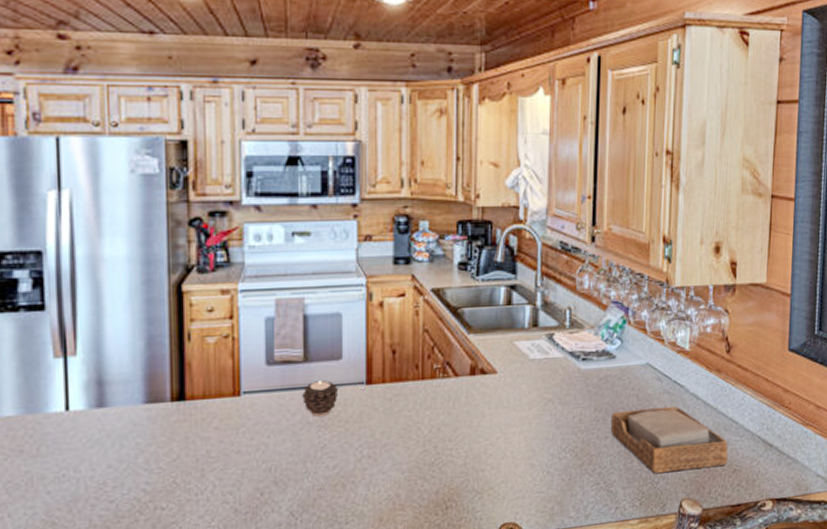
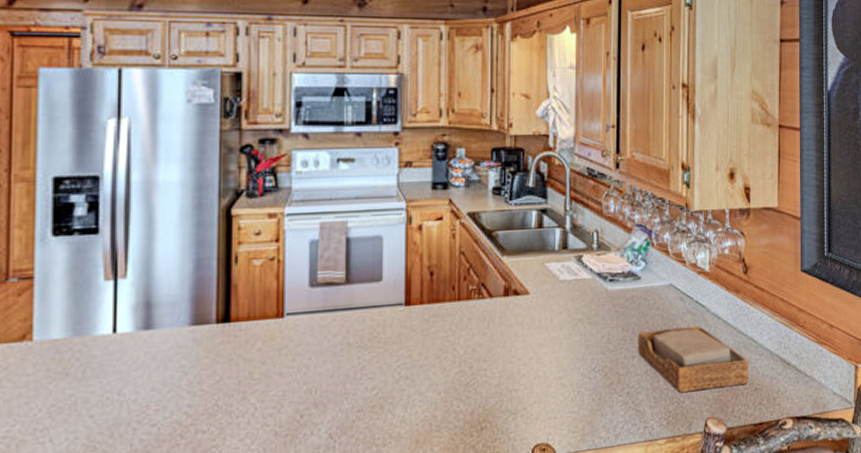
candle: present [302,380,339,417] -> none [343,302,379,338]

